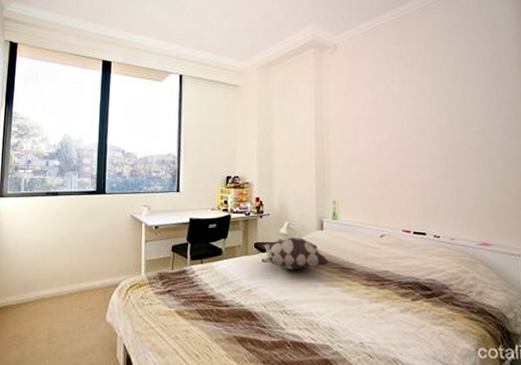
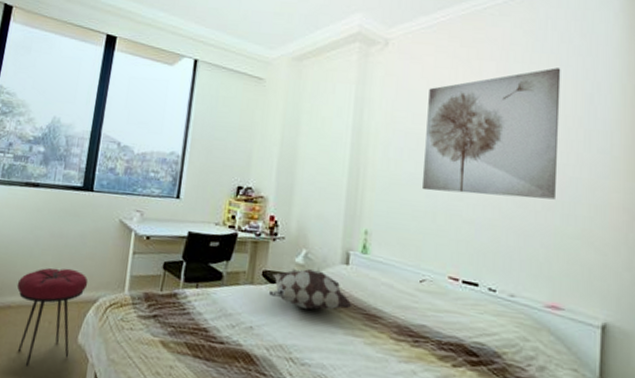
stool: none [48,260,110,347] -> present [16,268,88,367]
wall art: none [373,55,478,163] -> present [421,68,561,200]

